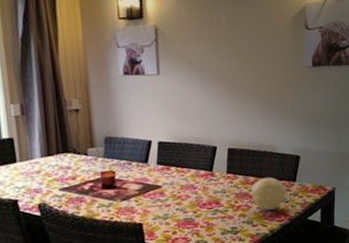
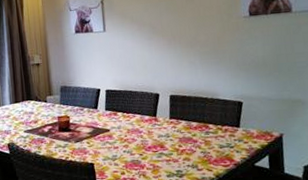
decorative ball: present [251,177,286,210] -> none [194,122,230,155]

